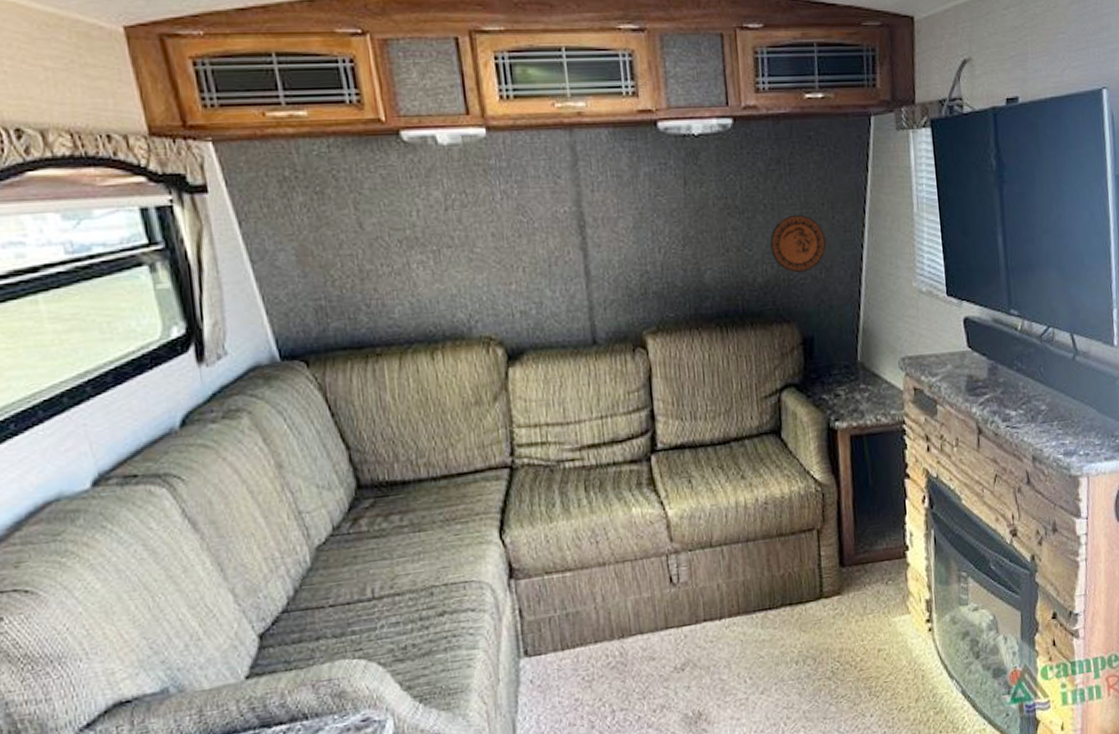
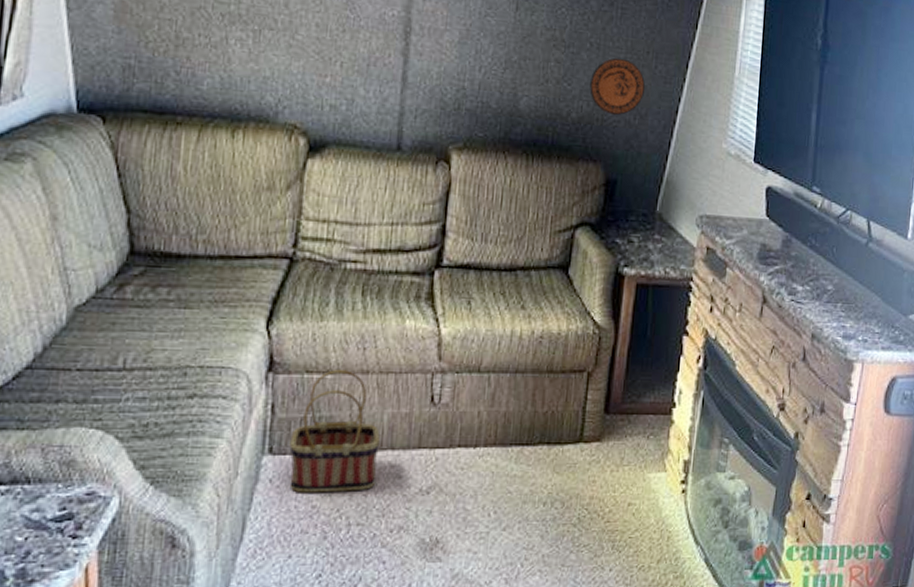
basket: none [542,565,632,689] -> present [289,370,380,493]

